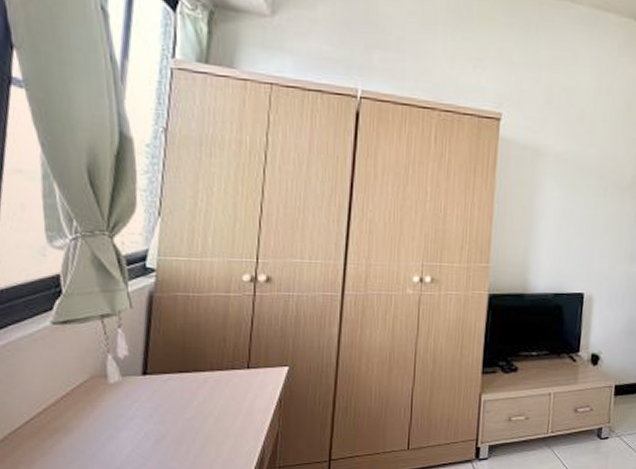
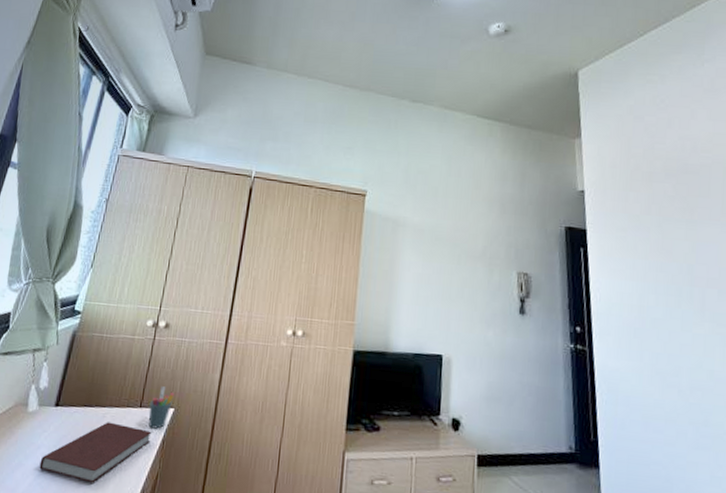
notebook: none [135,386,266,448] -> present [39,422,152,483]
pen holder: none [259,345,287,389] -> present [148,386,175,429]

